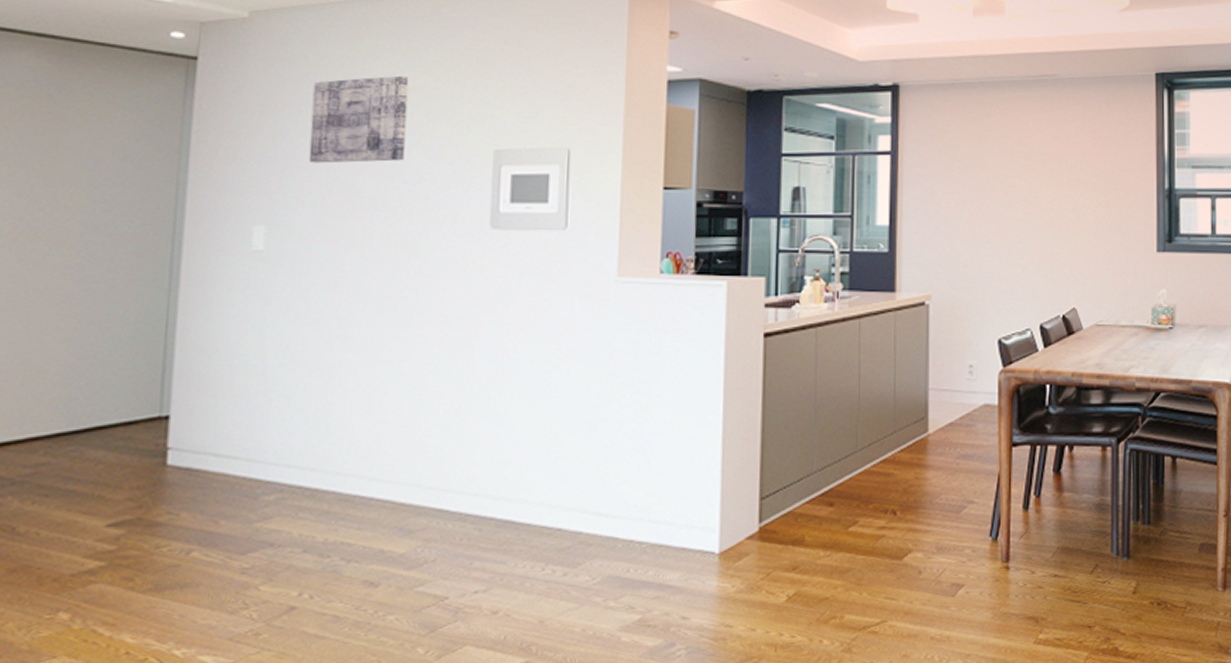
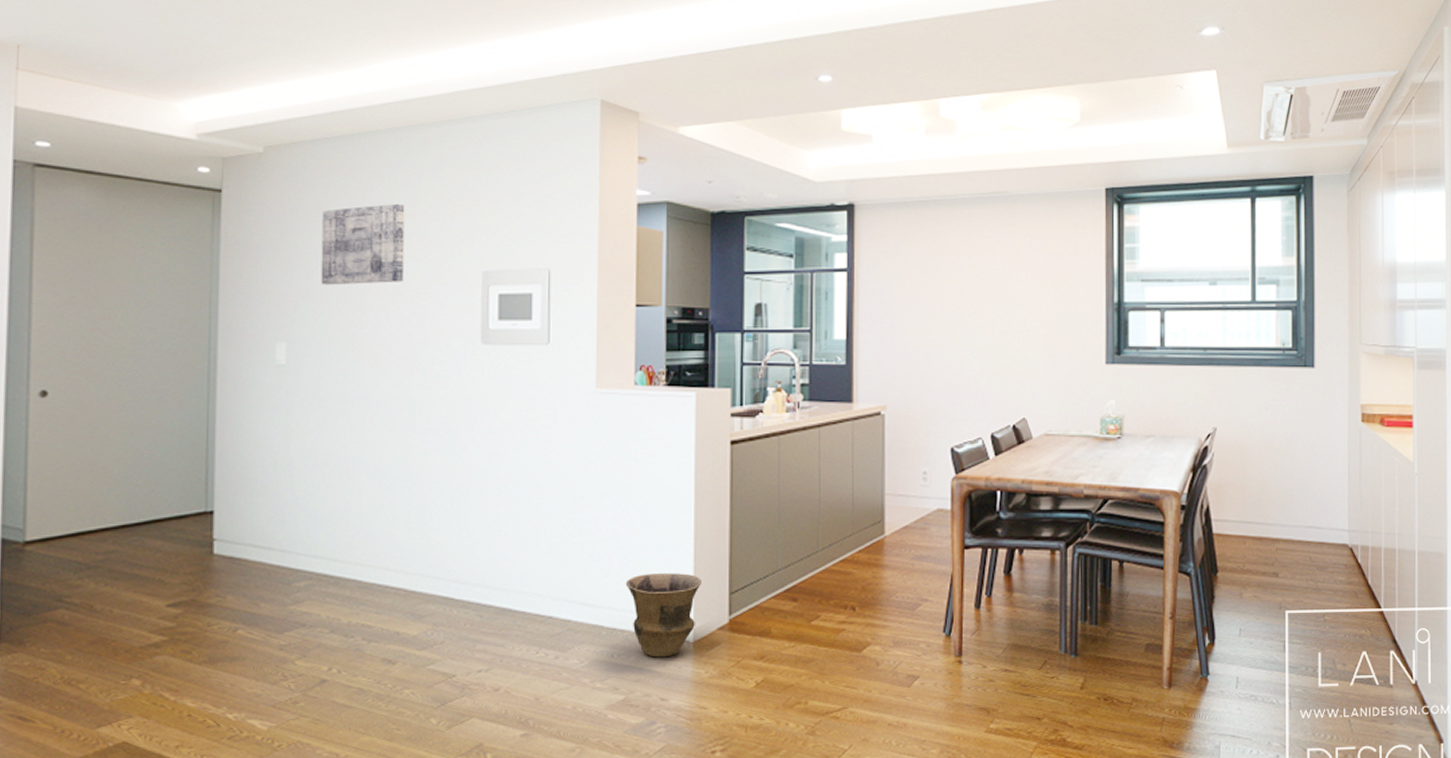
vase: none [644,477,729,572] -> present [625,573,701,658]

